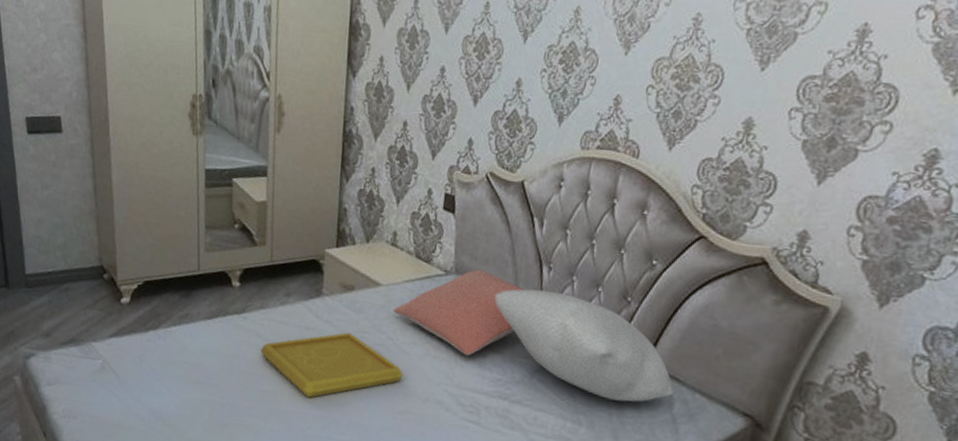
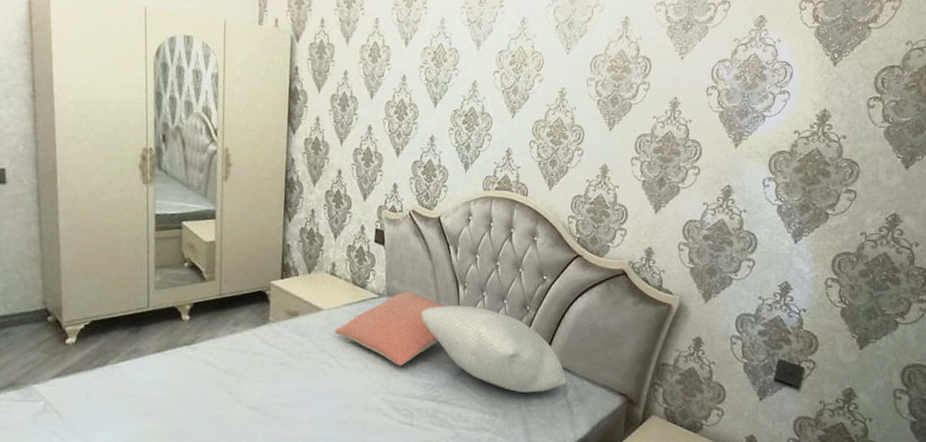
serving tray: present [260,332,403,398] -> none [210,354,345,418]

